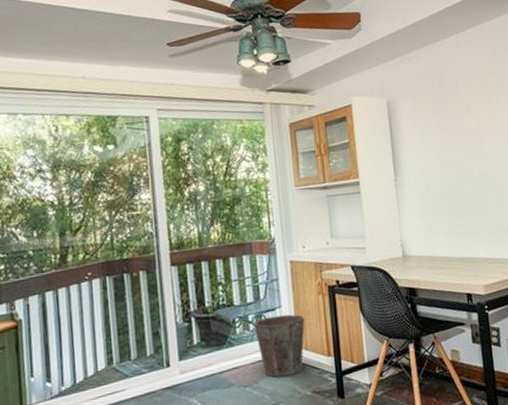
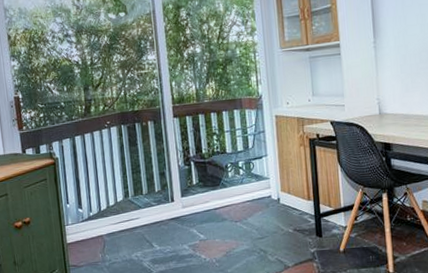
waste bin: present [254,314,305,378] -> none [244,162,288,216]

